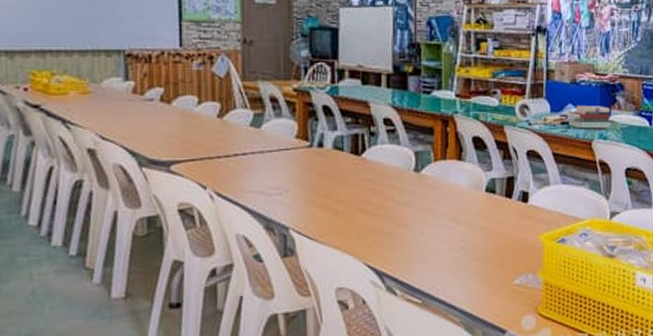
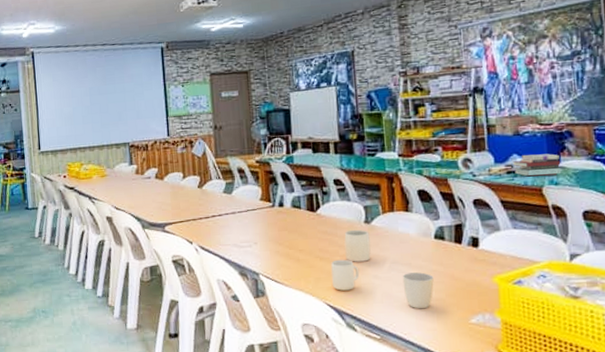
cup: none [374,212,405,249] -> present [331,259,360,291]
mug: none [389,178,418,216] -> present [343,229,371,262]
cup: none [449,229,481,270] -> present [402,272,434,309]

